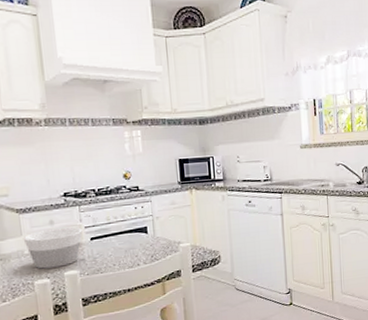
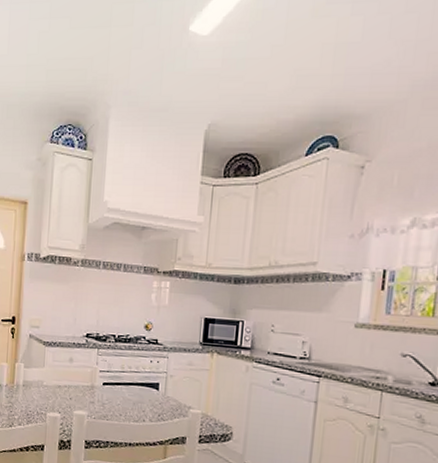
bowl: present [23,227,83,269] -> none [44,365,97,405]

